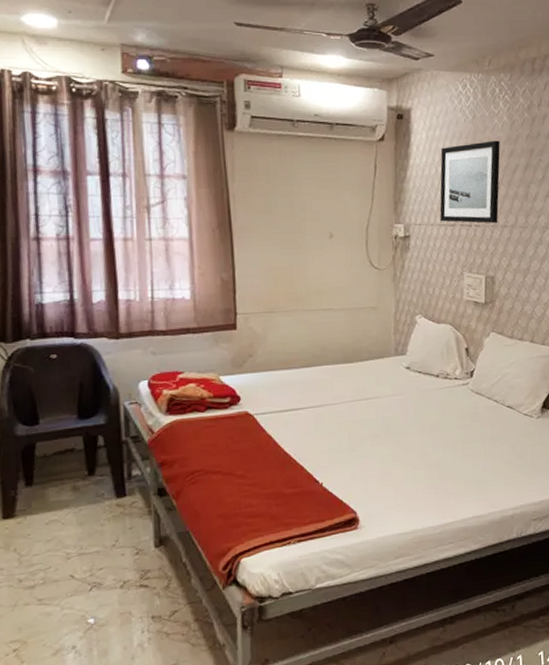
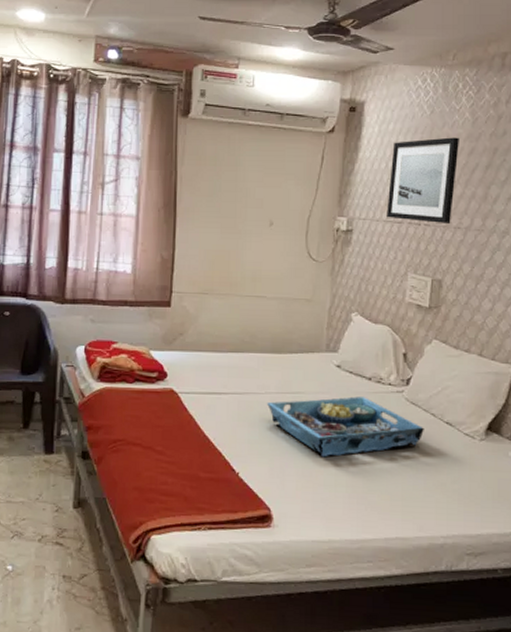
serving tray: none [344,393,489,456] -> present [267,396,424,457]

